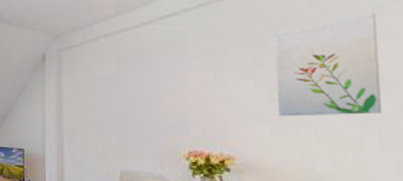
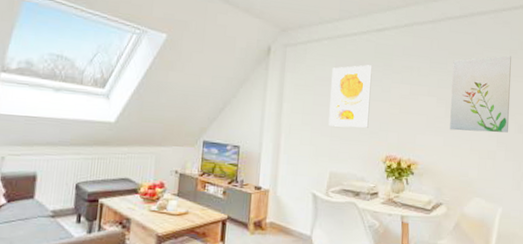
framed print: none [113,56,163,124] -> present [328,65,373,128]

